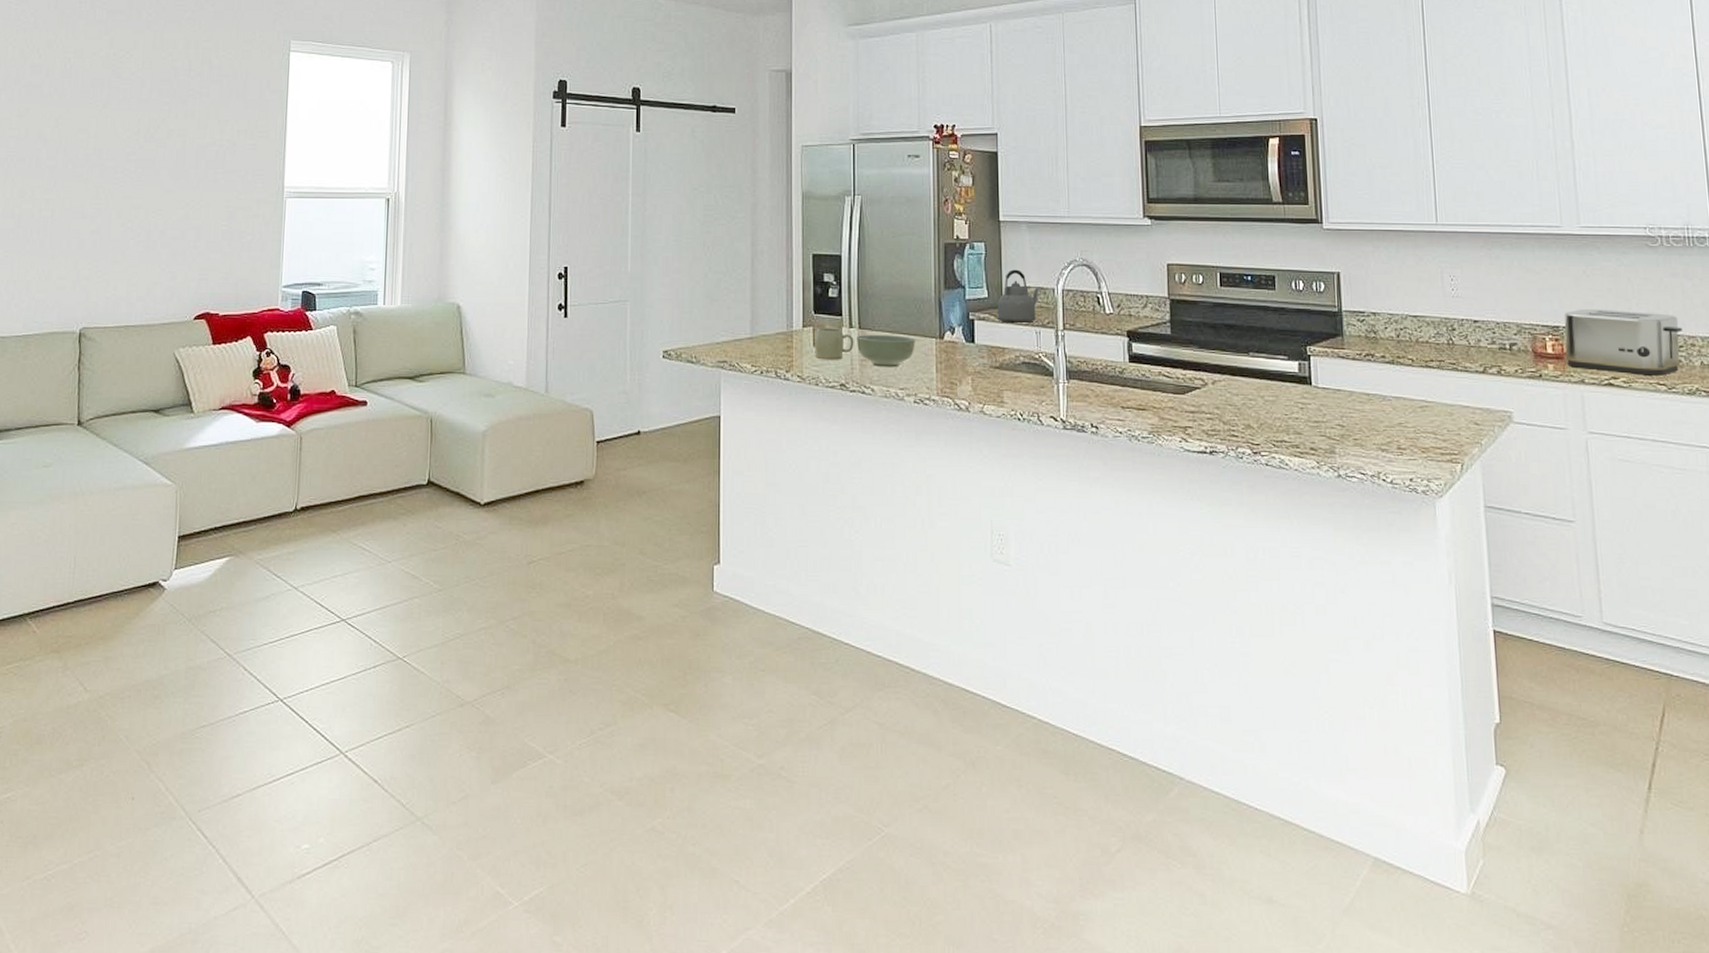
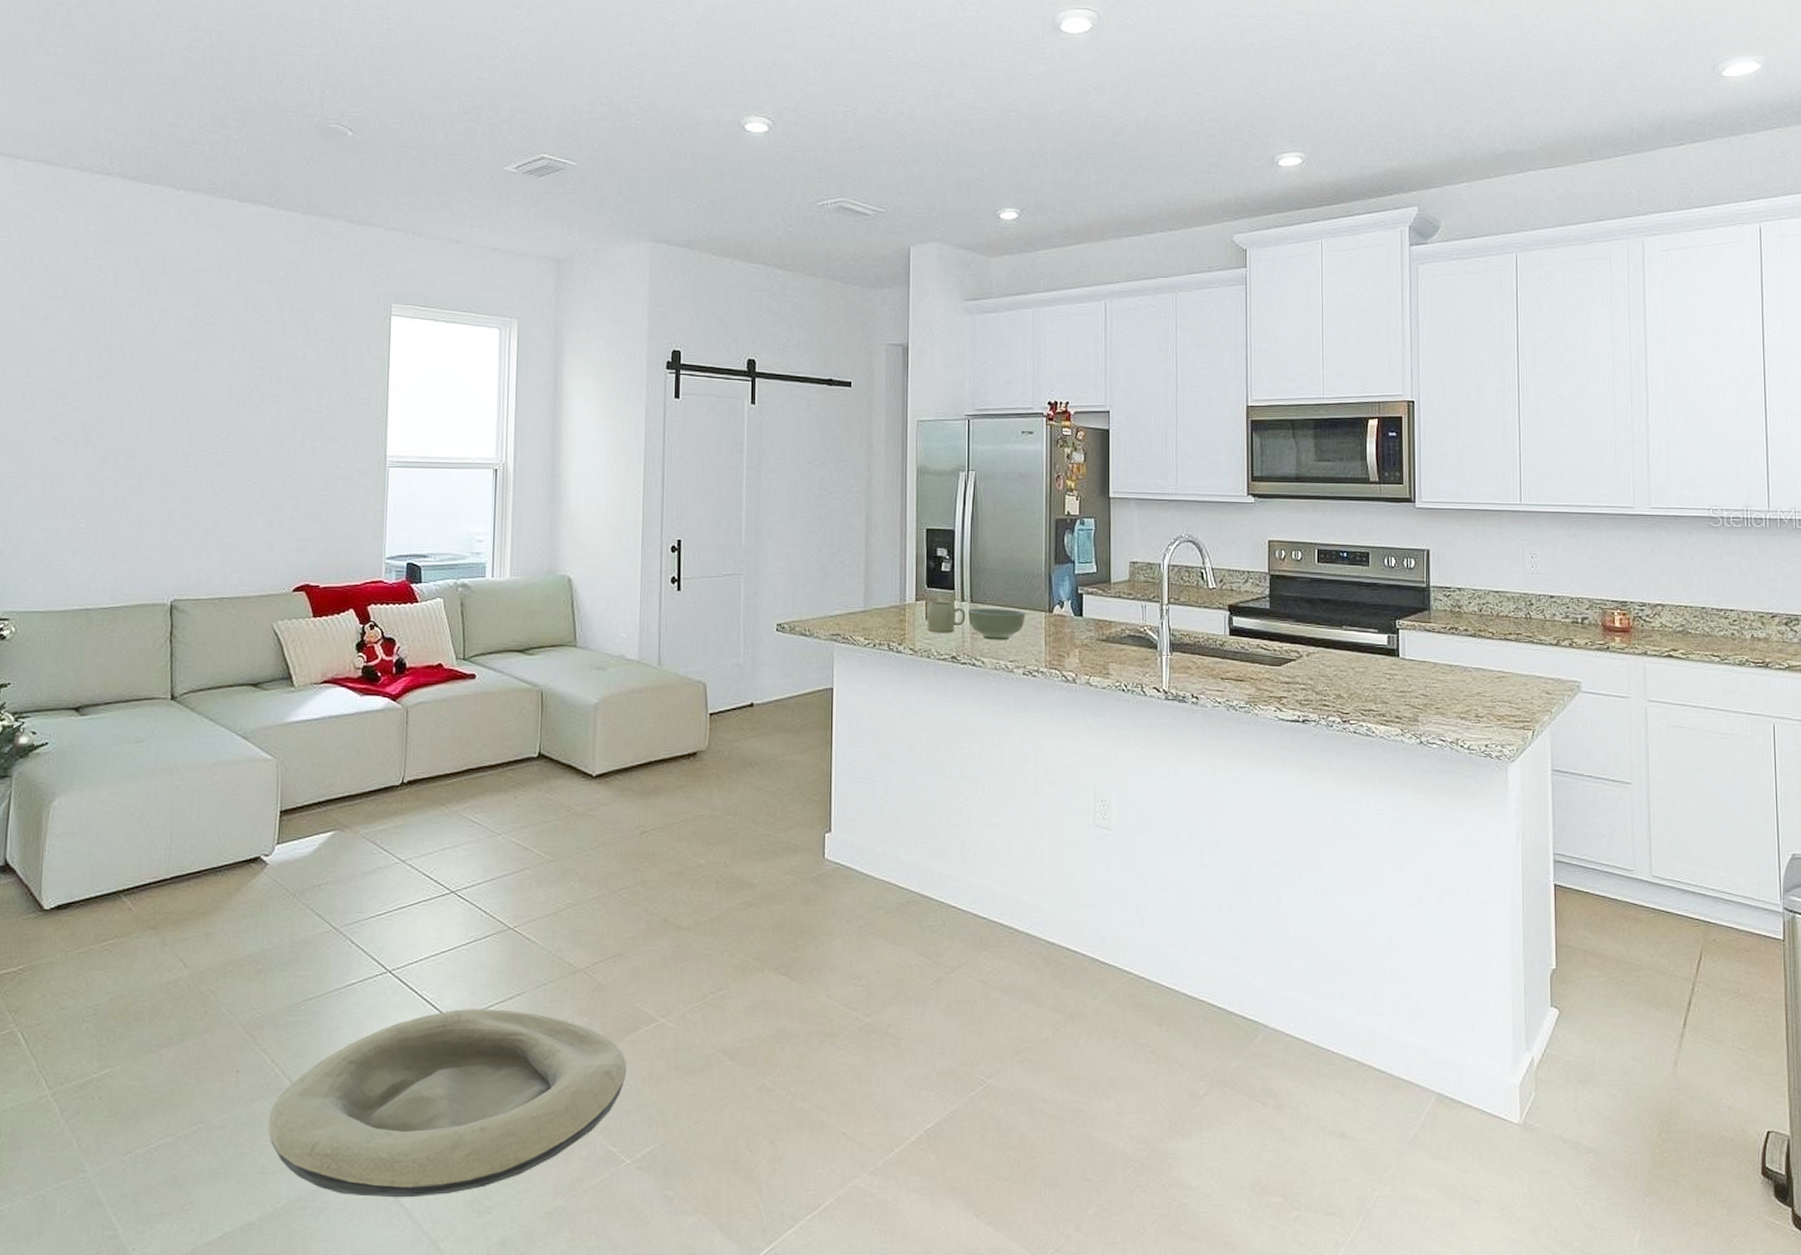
dog bed: none [160,739,515,935] -> present [267,1008,627,1198]
kettle: present [997,269,1042,323] -> none [1105,545,1149,597]
toaster: present [1564,308,1682,377] -> none [1631,585,1737,649]

